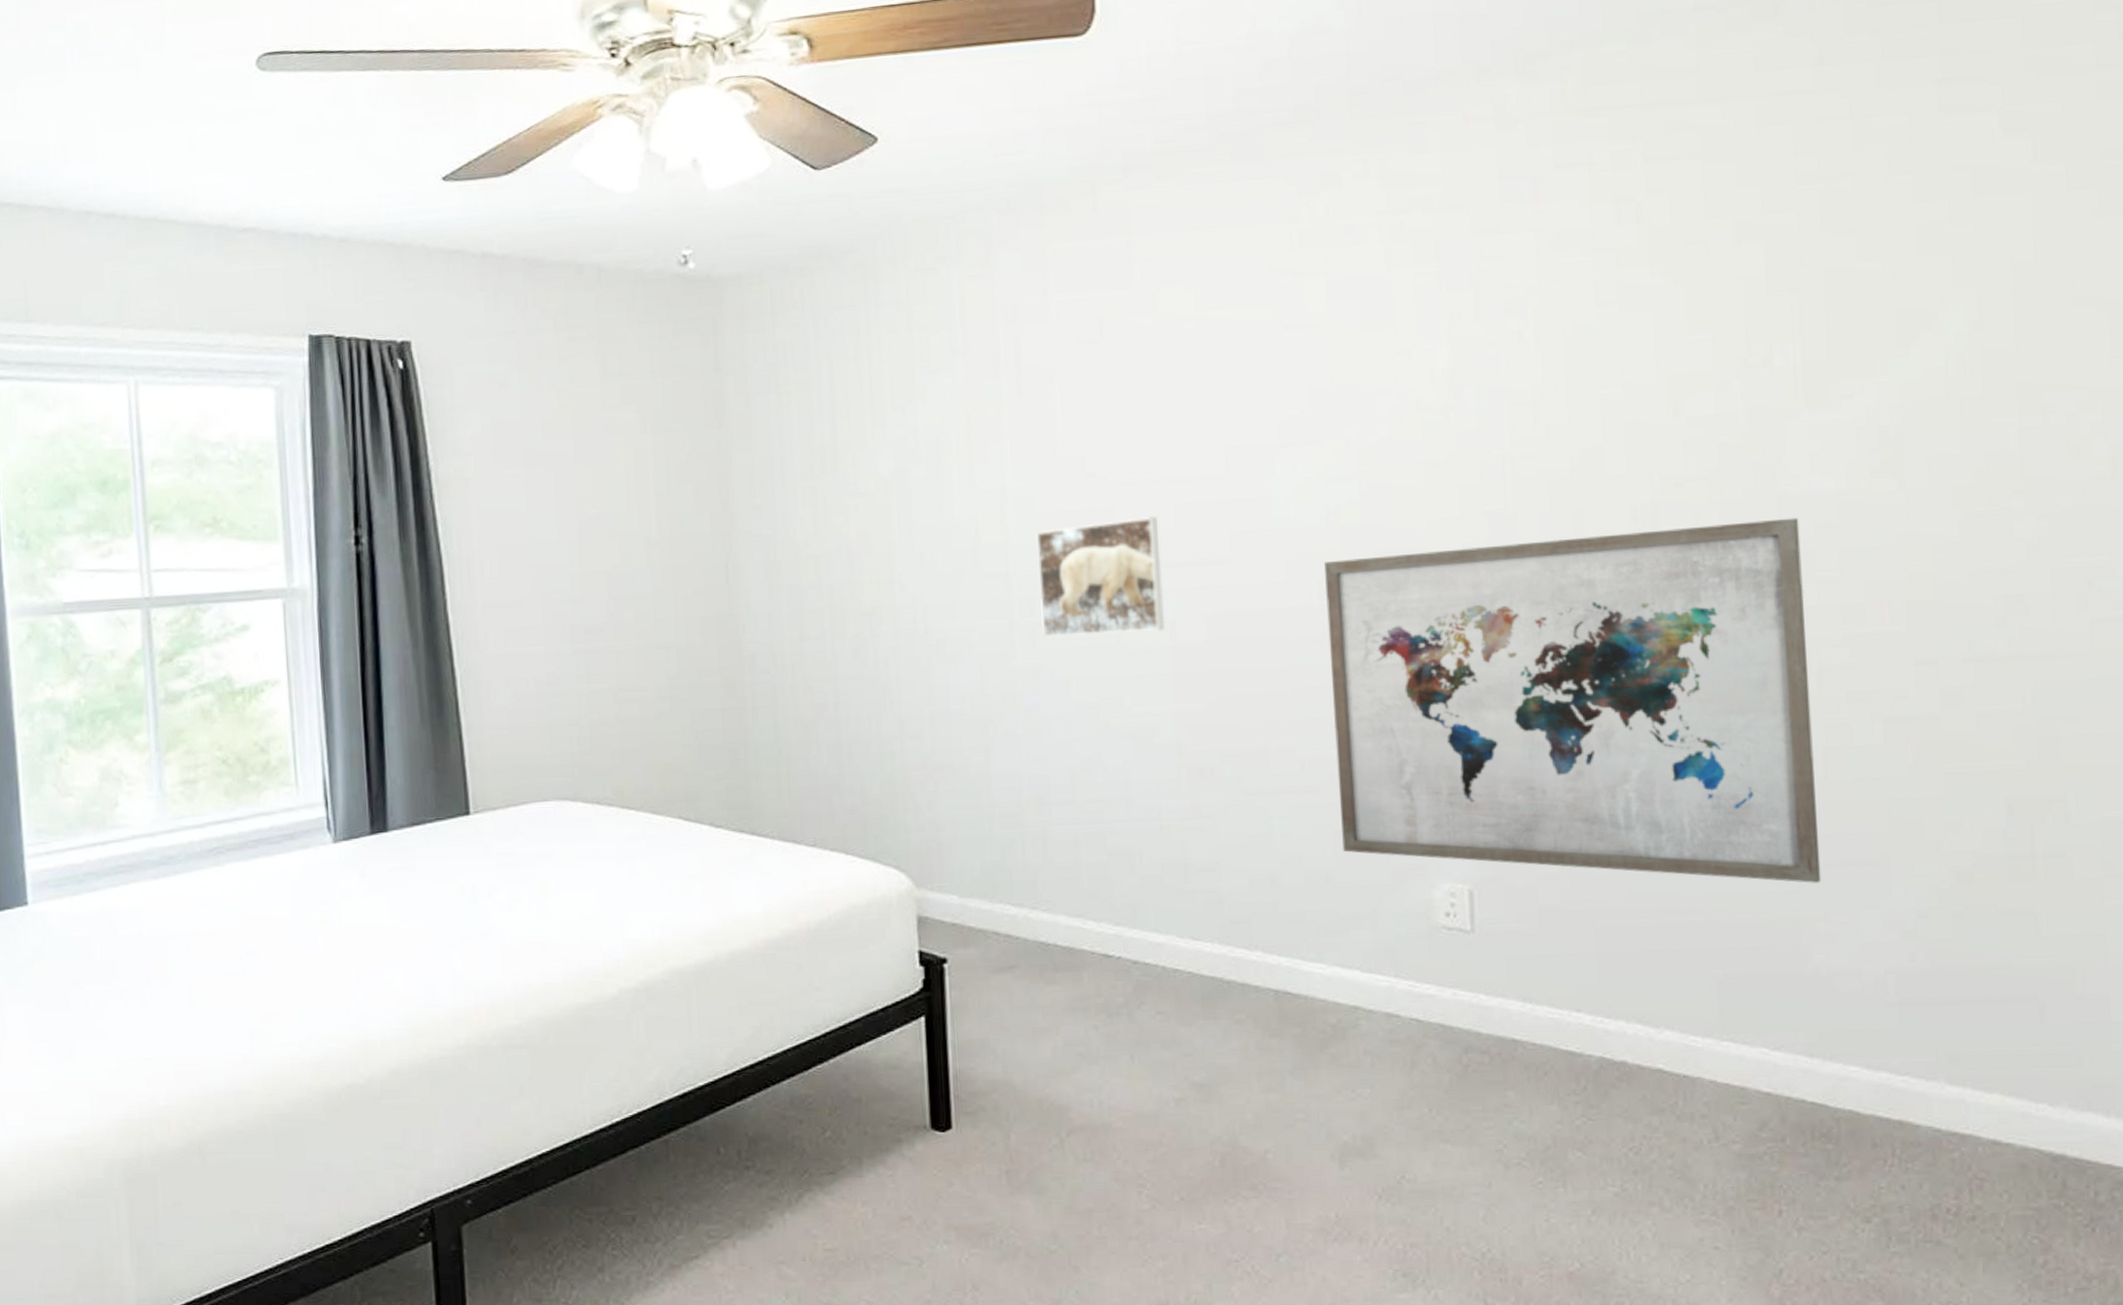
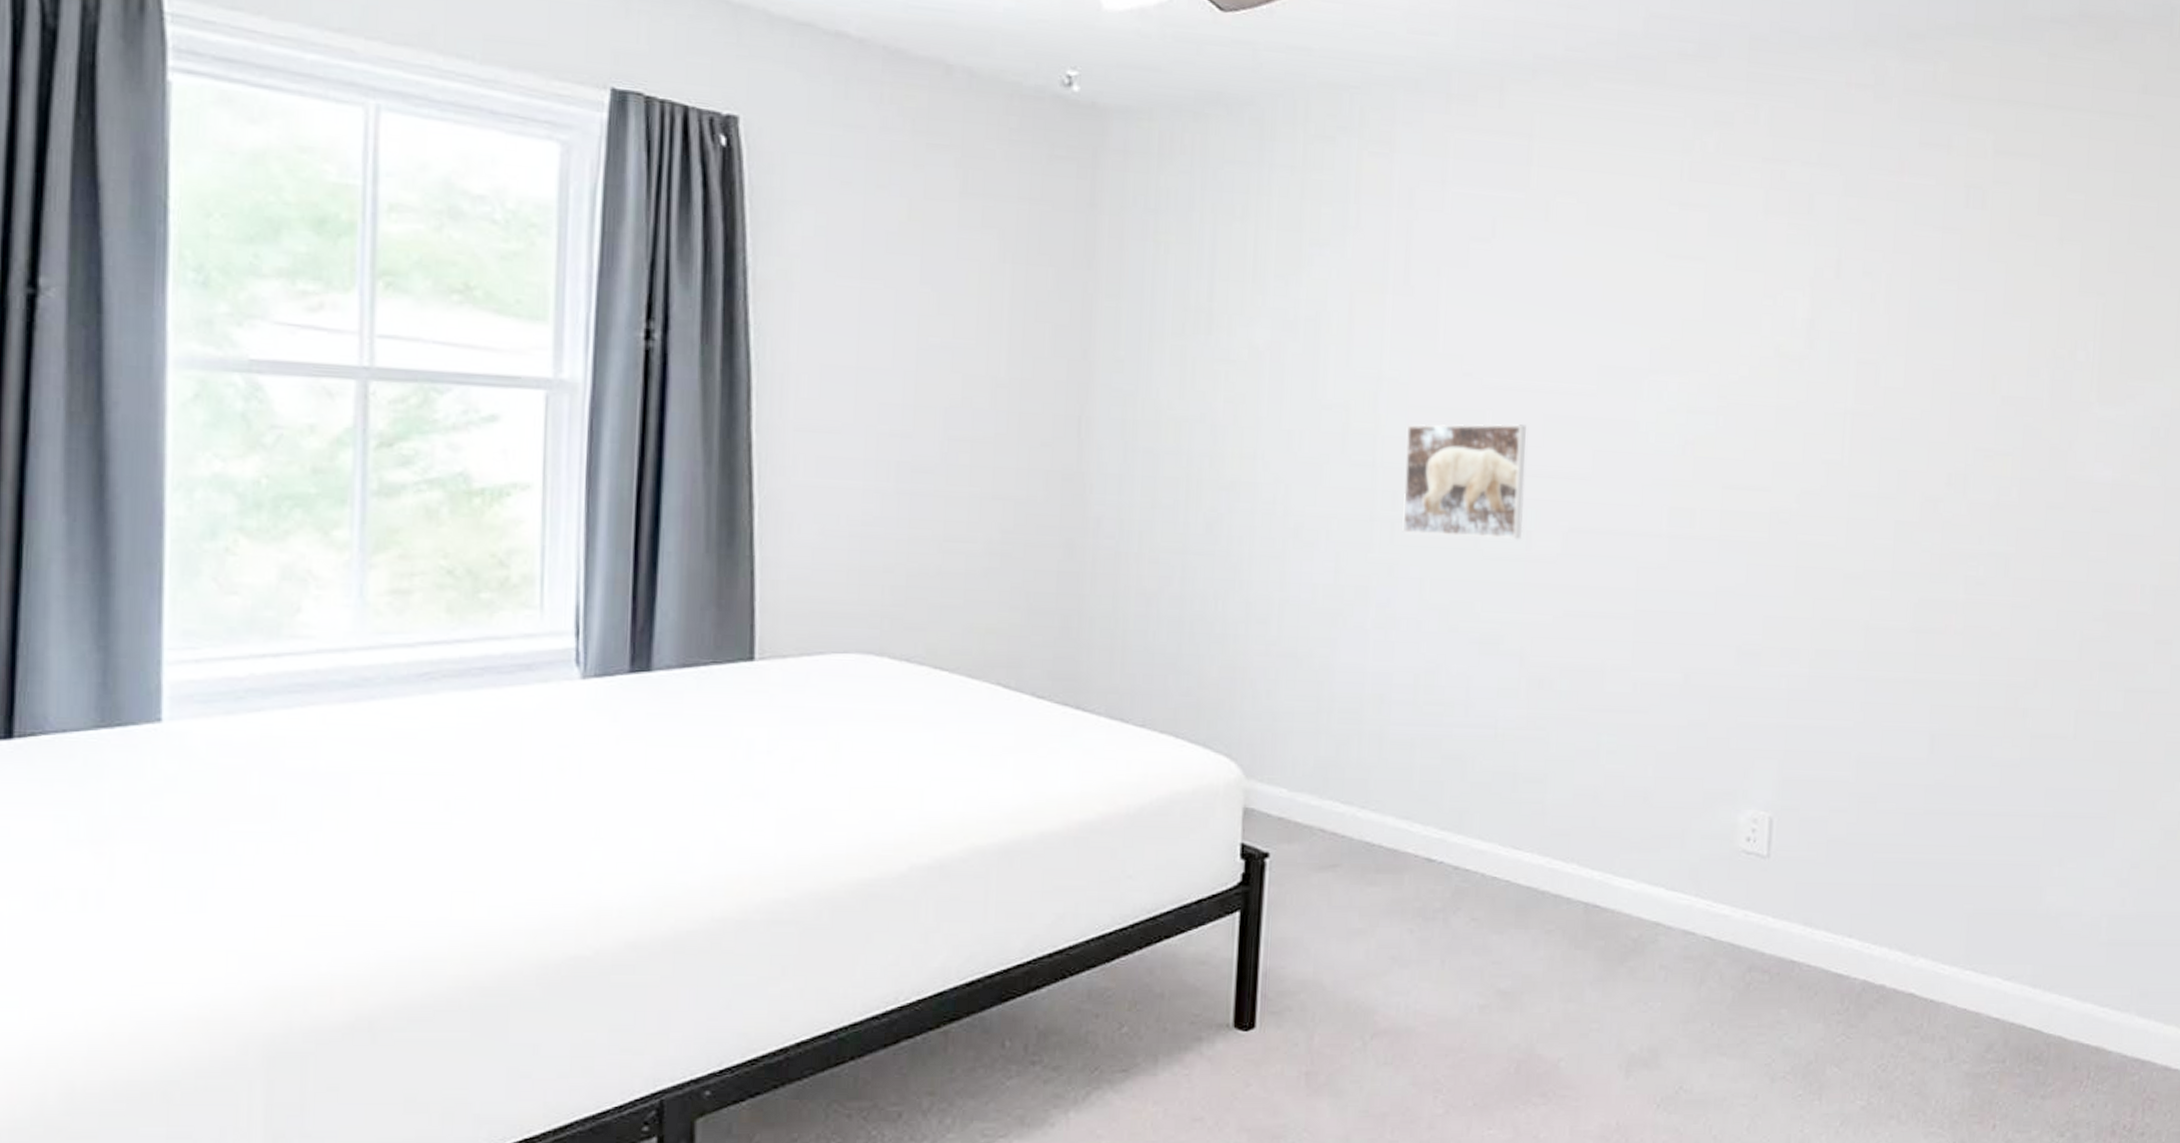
wall art: present [1324,517,1822,883] -> none [1661,489,2081,831]

